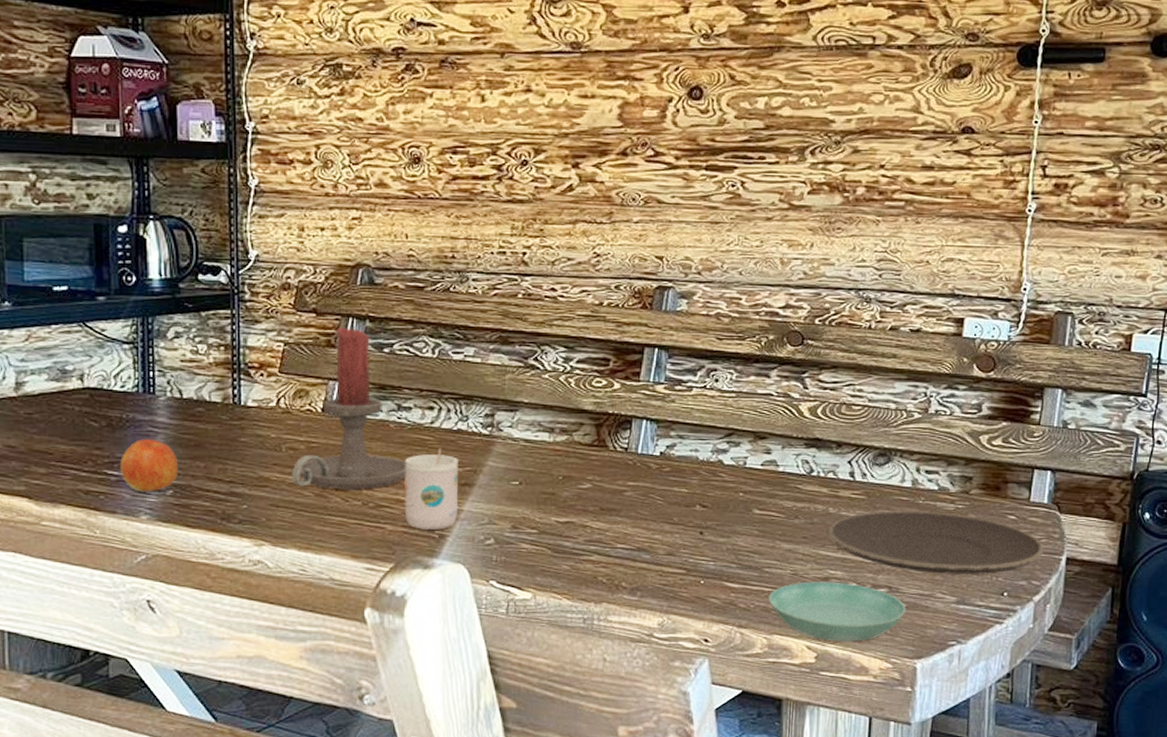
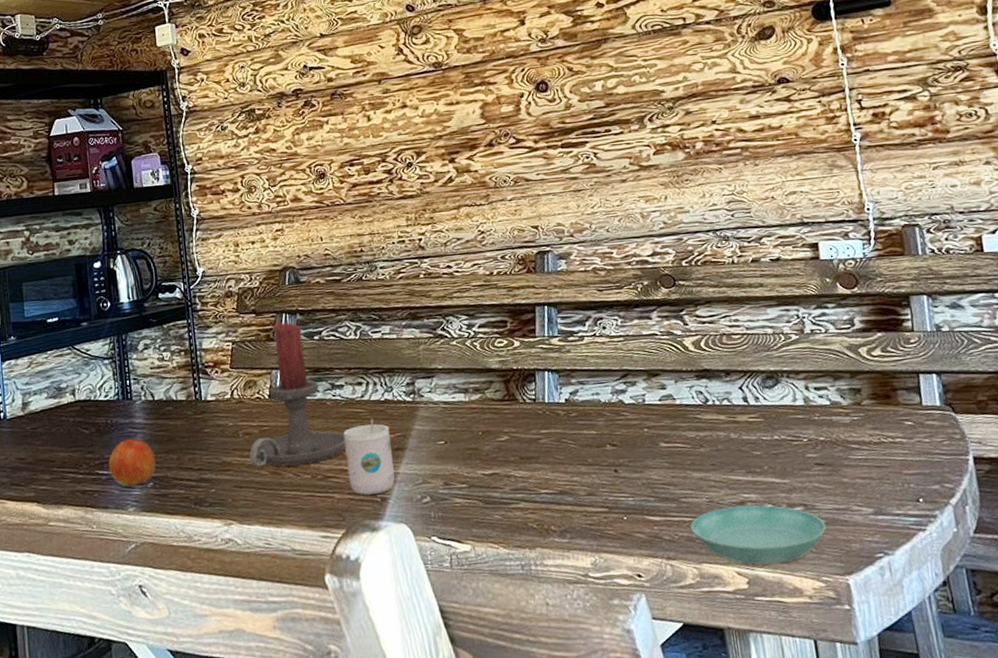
plate: present [827,510,1045,574] -> none [733,426,950,487]

